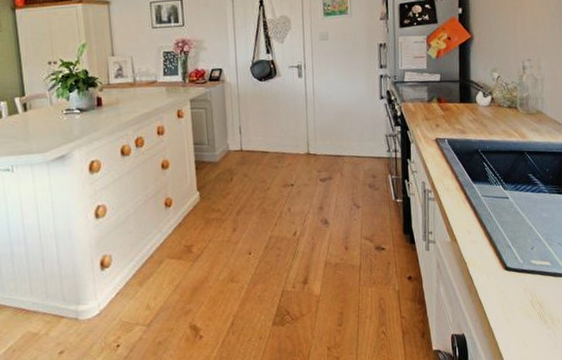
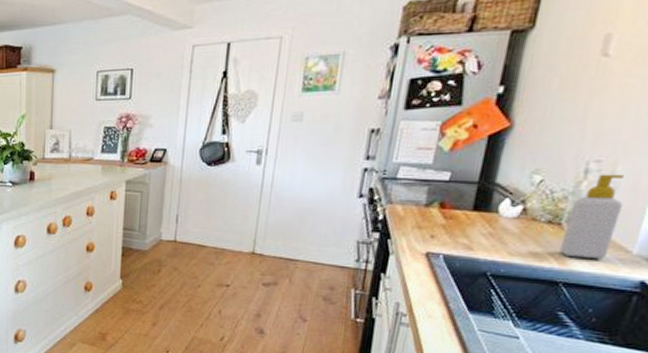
soap bottle: none [519,68,550,132] -> present [559,174,626,260]

